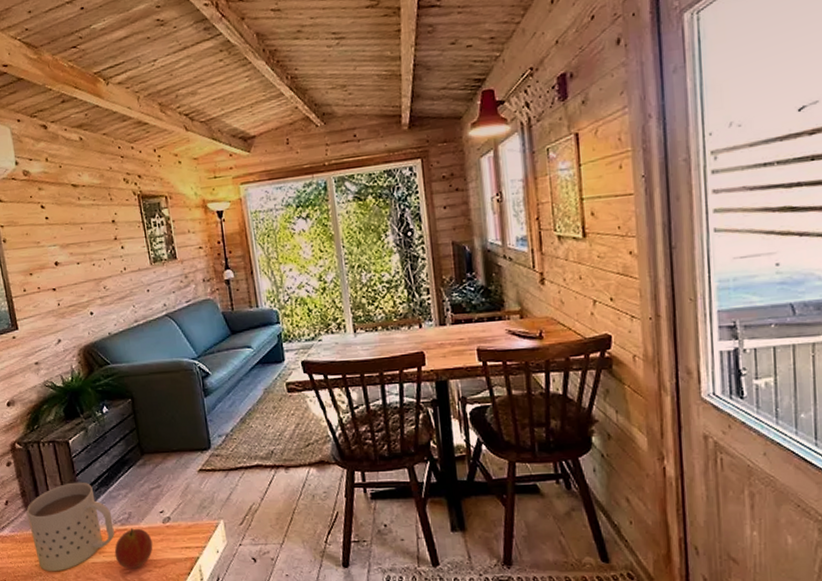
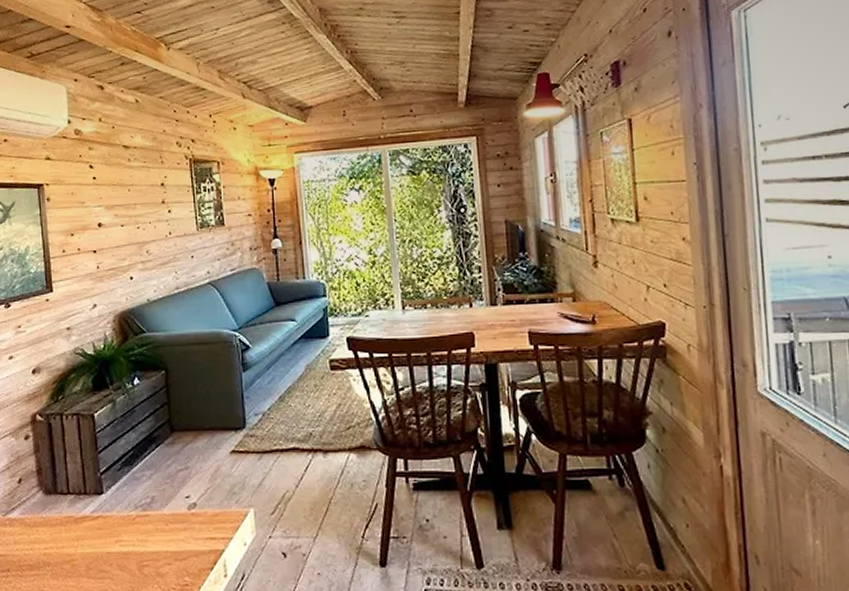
mug: present [26,482,115,572] -> none [40,460,134,562]
fruit: present [114,528,153,569] -> none [132,514,175,561]

